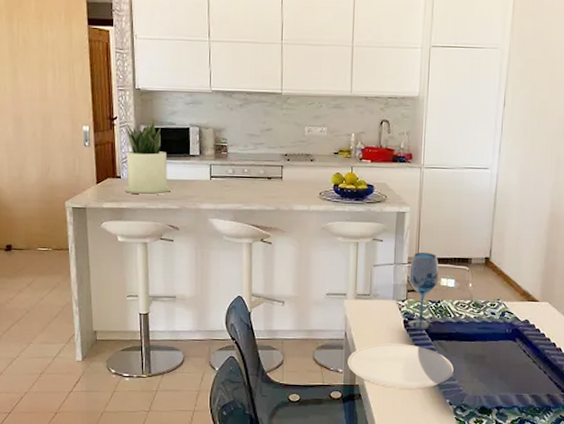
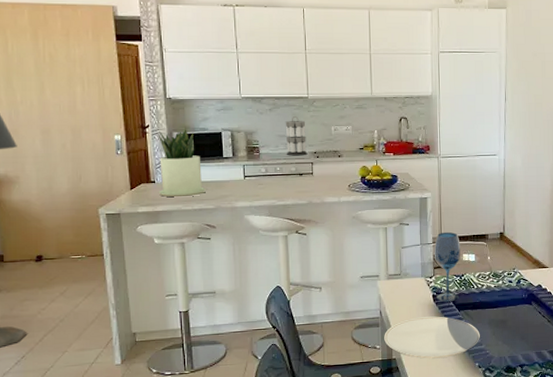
spice rack: none [256,113,278,158] -> present [285,115,308,156]

